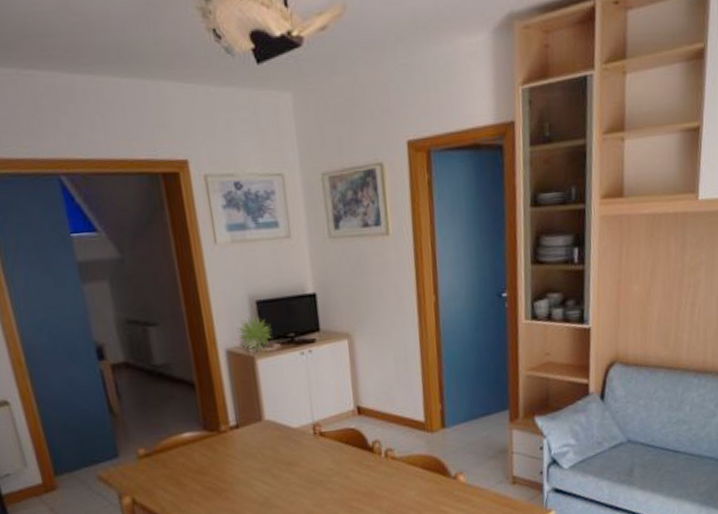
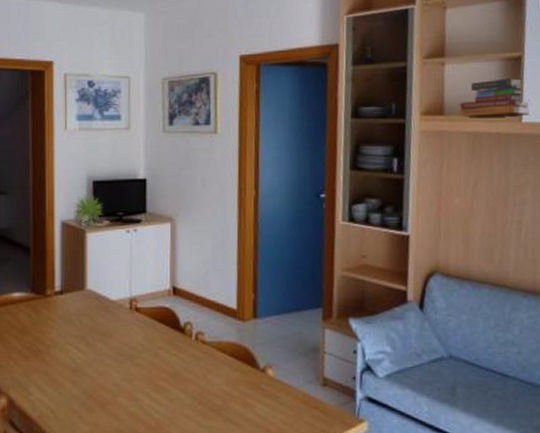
books: none [639,151,707,198] -> present [459,78,531,118]

